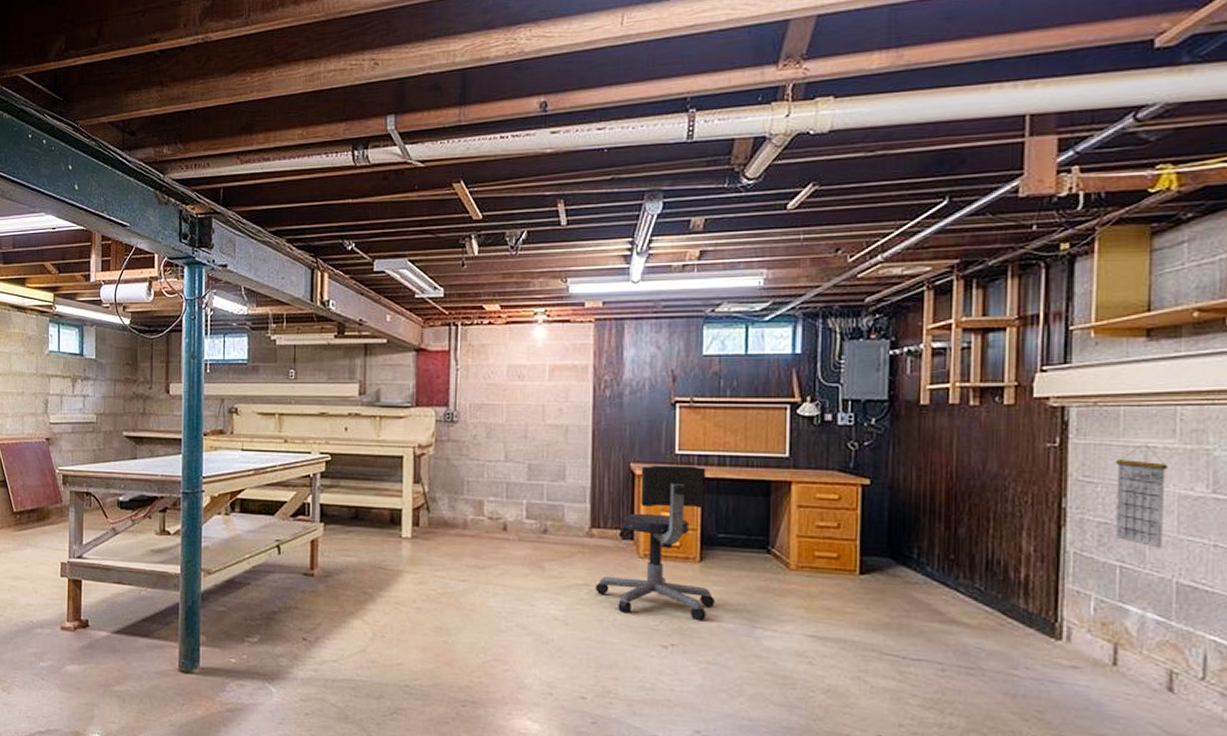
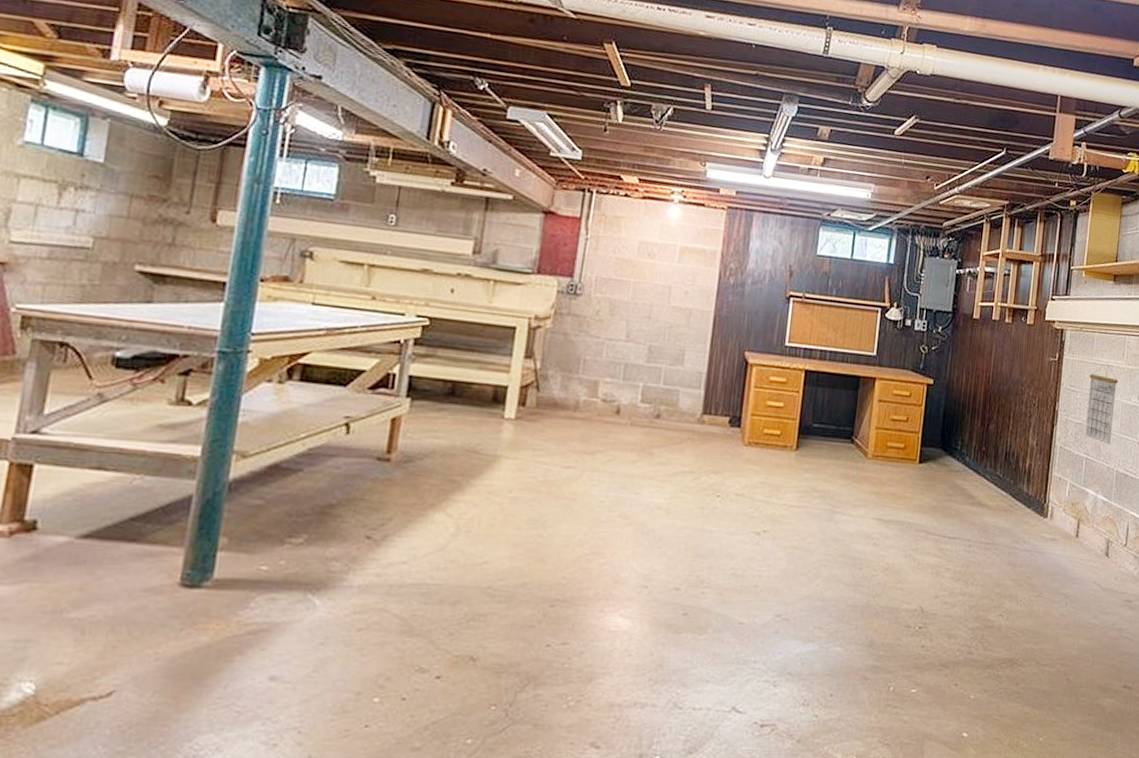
office chair: present [595,465,716,621] -> none [700,354,810,507]

